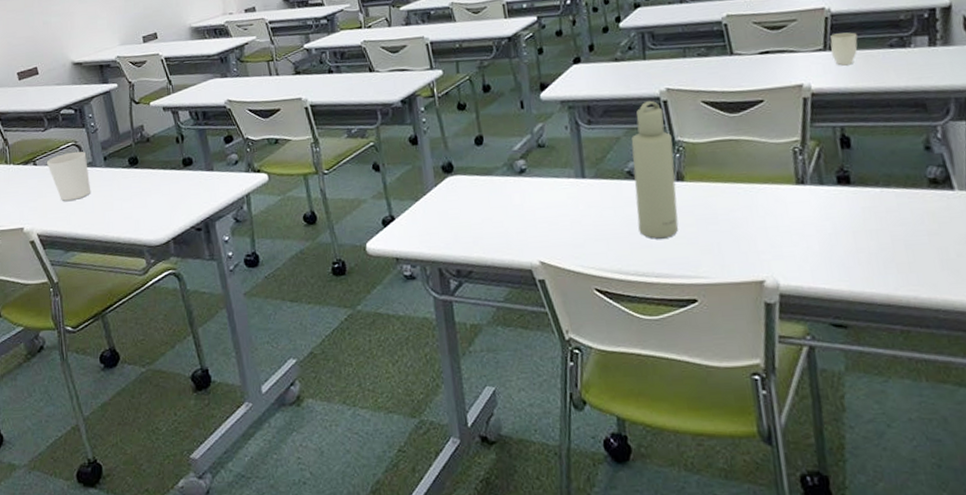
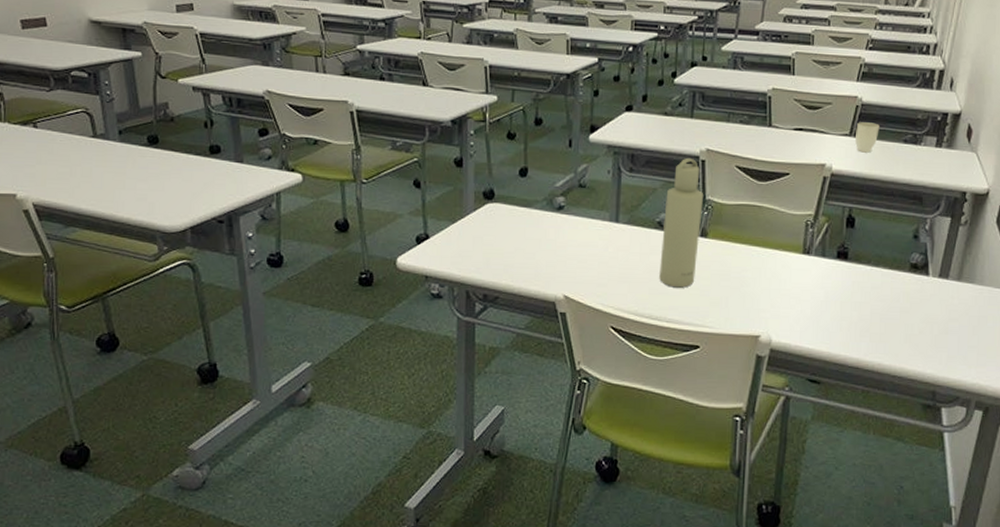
dixie cup: present [46,151,91,201] -> none [49,119,101,172]

